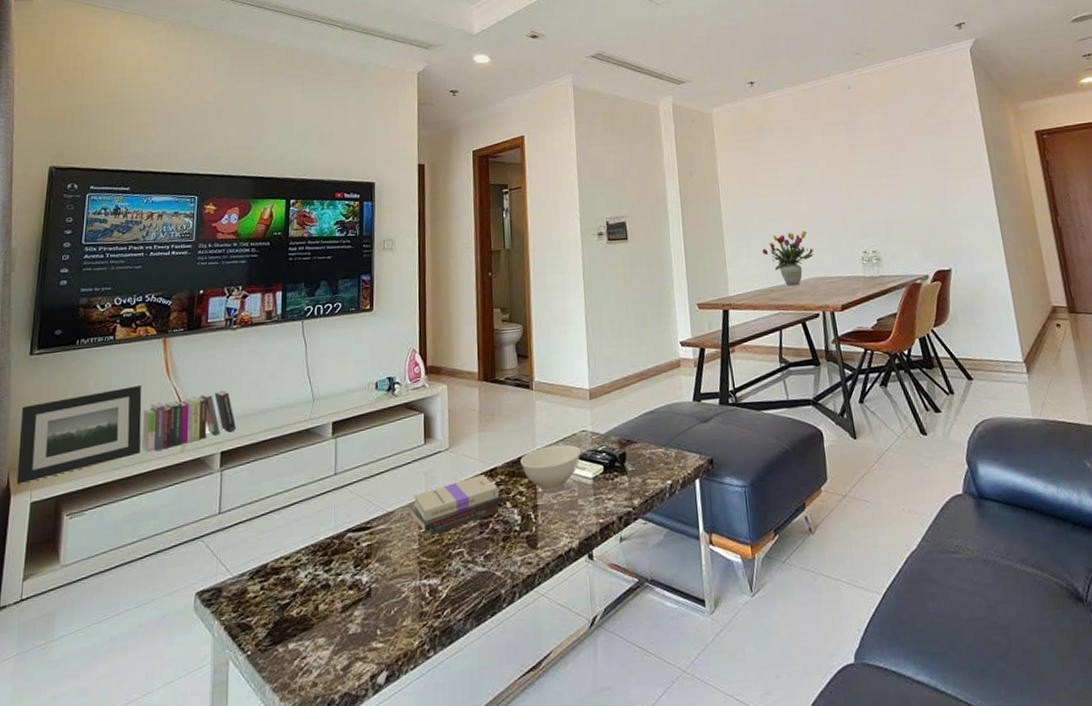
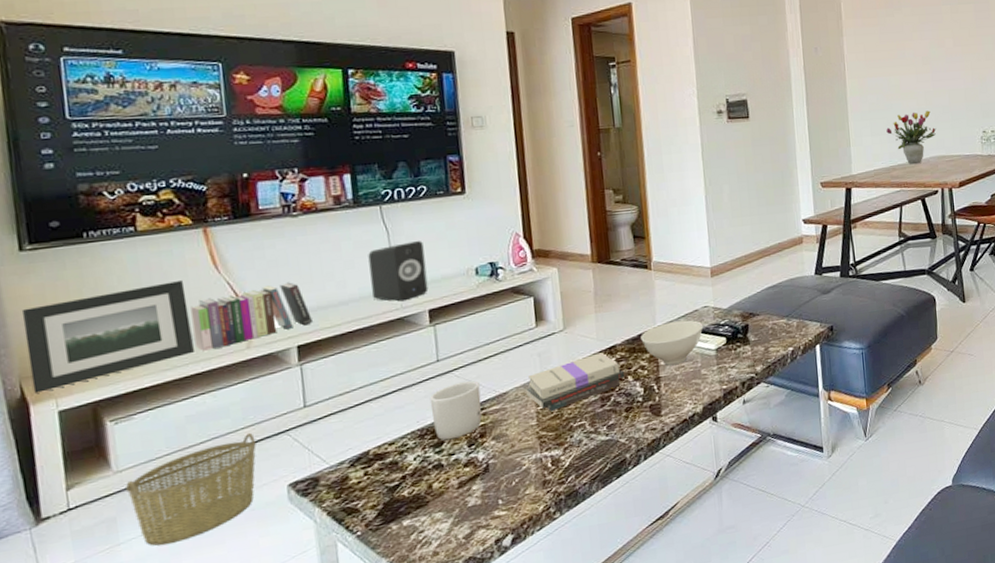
basket: none [68,536,175,646] -> present [126,432,257,546]
speaker: none [288,355,334,413] -> present [368,241,429,301]
mug: none [325,497,370,559] -> present [429,381,482,440]

